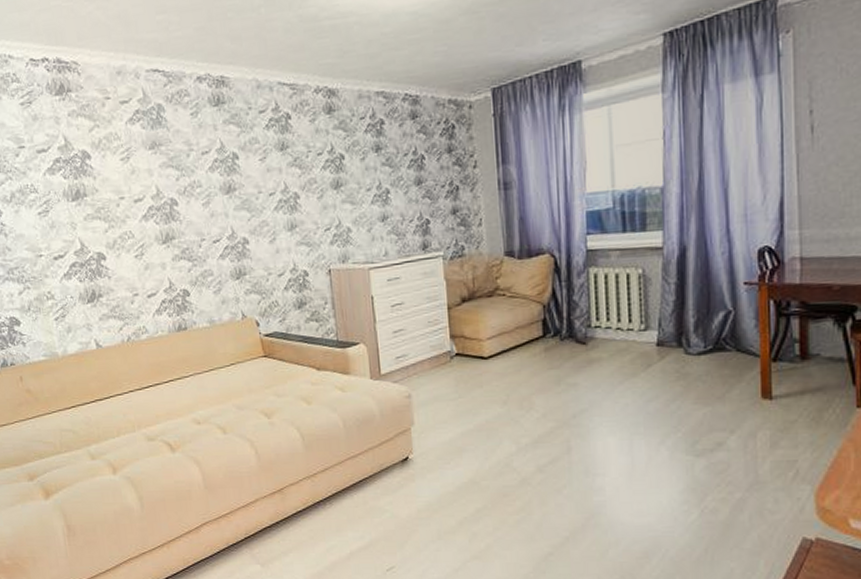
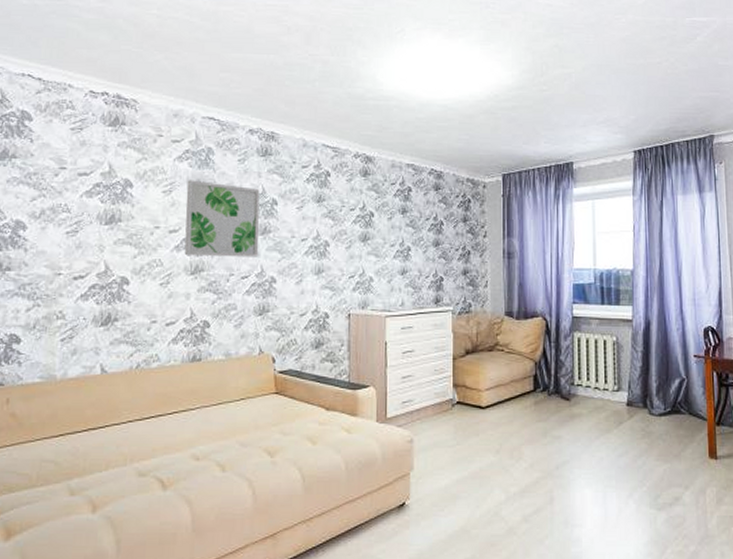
wall art: none [142,142,227,225] -> present [184,180,260,257]

